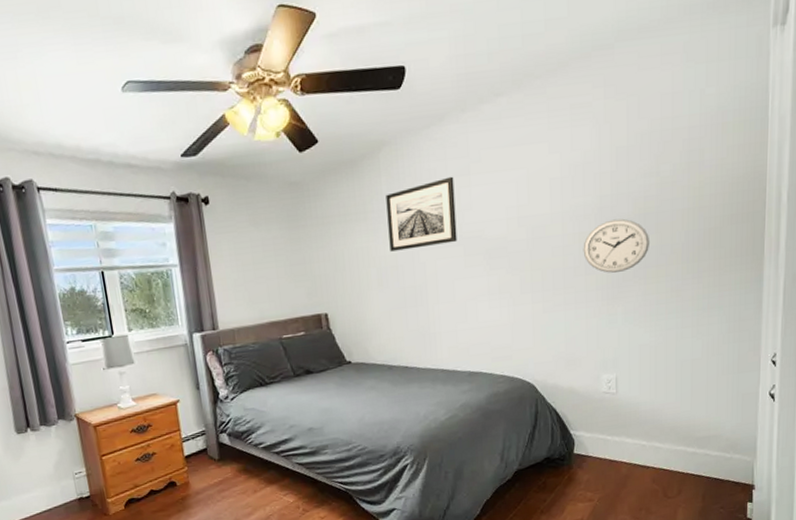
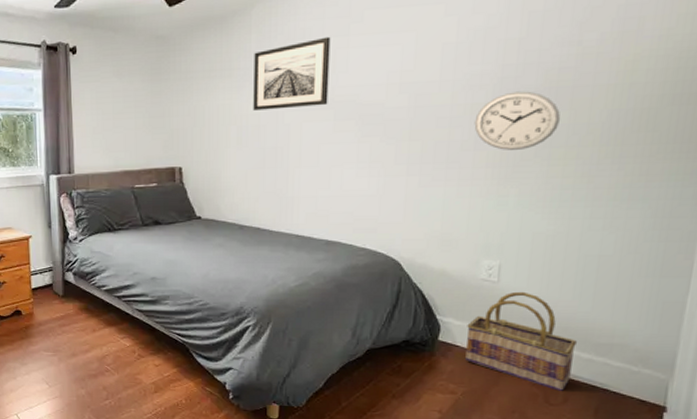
basket: none [596,399,683,485] -> present [465,291,577,391]

